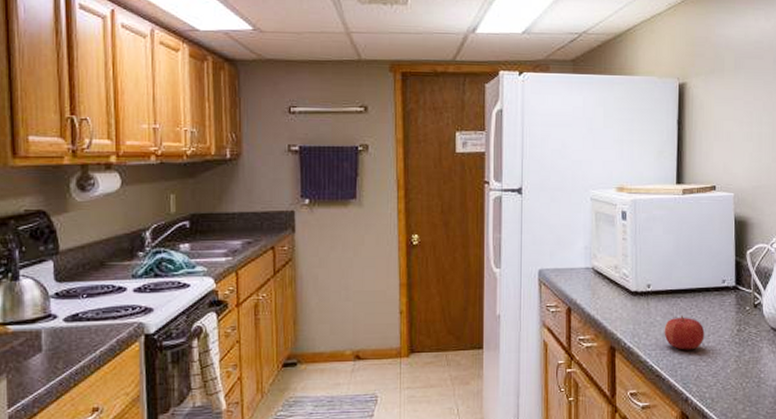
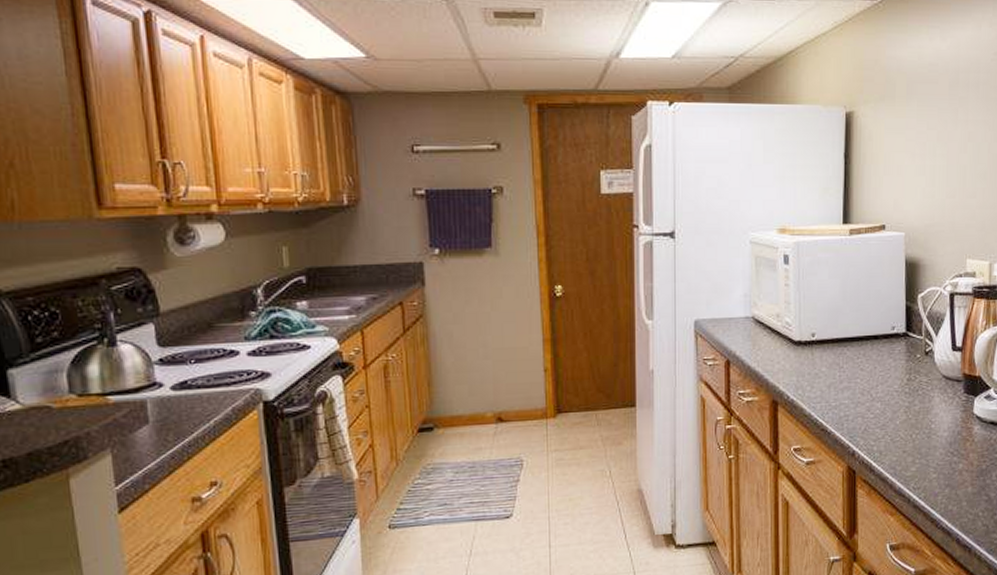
fruit: present [664,315,705,350] -> none [829,365,873,402]

